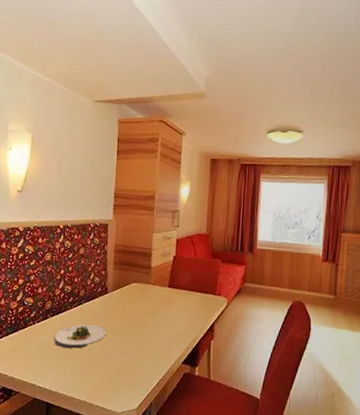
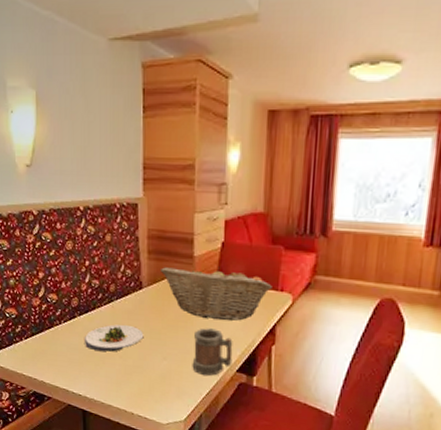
fruit basket: none [123,276,212,320] -> present [159,267,272,321]
mug: none [145,326,180,368] -> present [192,328,233,376]

